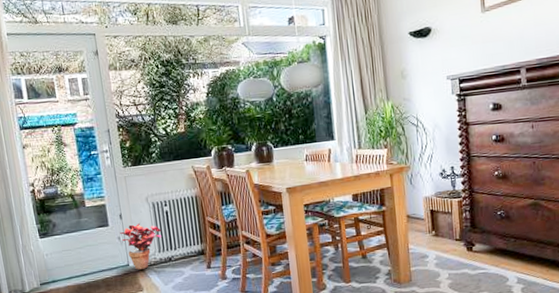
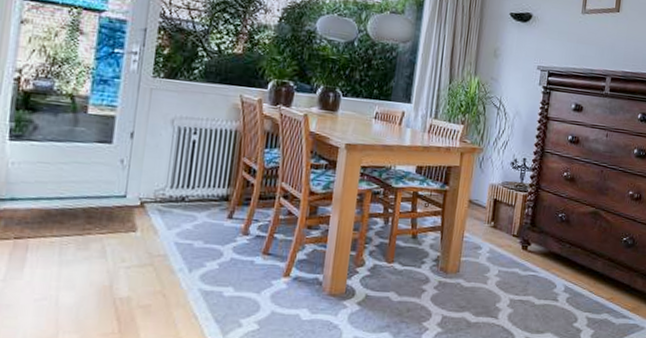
potted plant: present [120,223,162,270] -> none [125,147,182,205]

